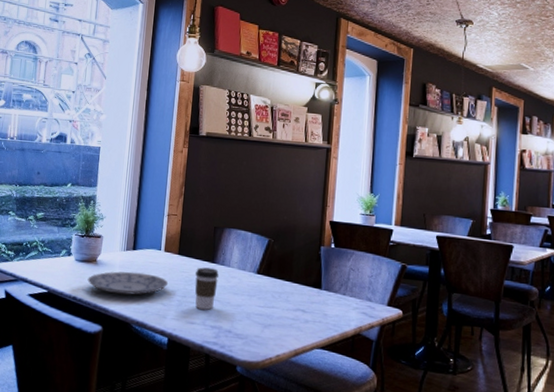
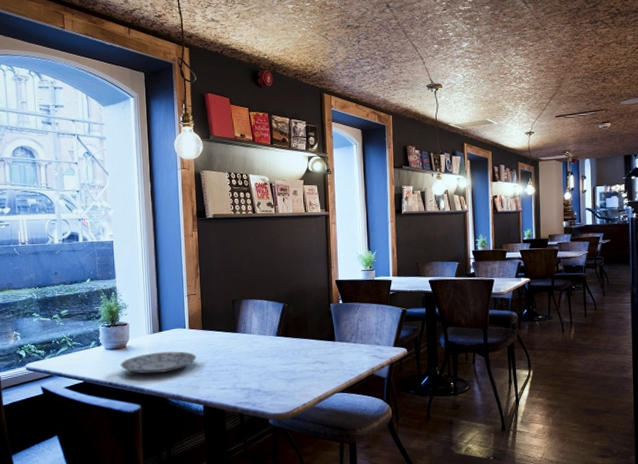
coffee cup: present [194,267,219,310] -> none [220,337,242,375]

